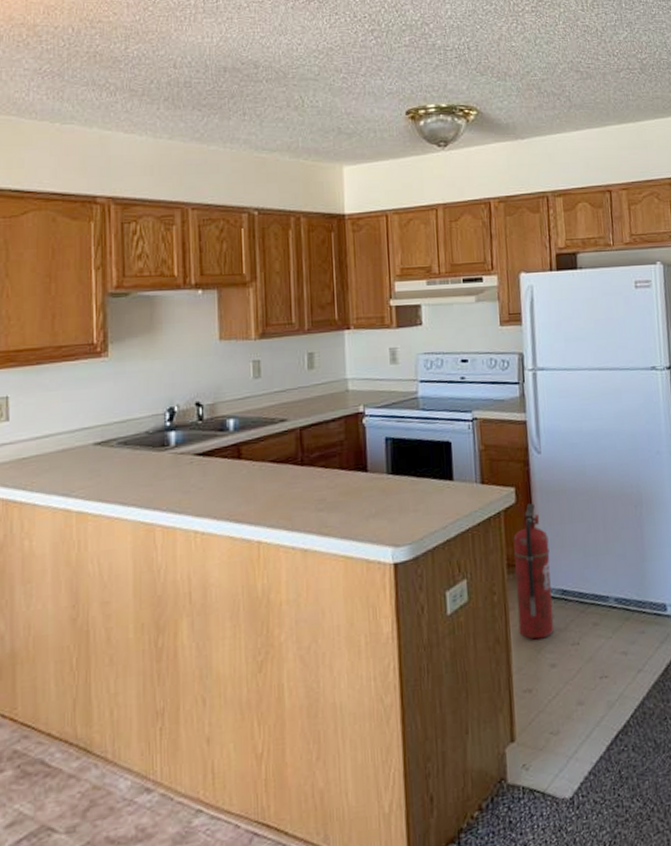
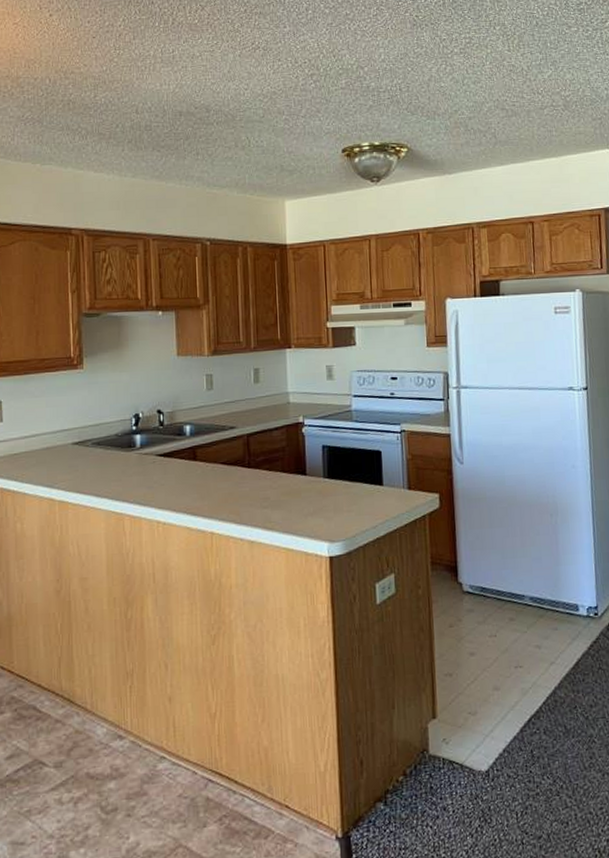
fire extinguisher: present [513,503,555,640] -> none [437,508,474,630]

